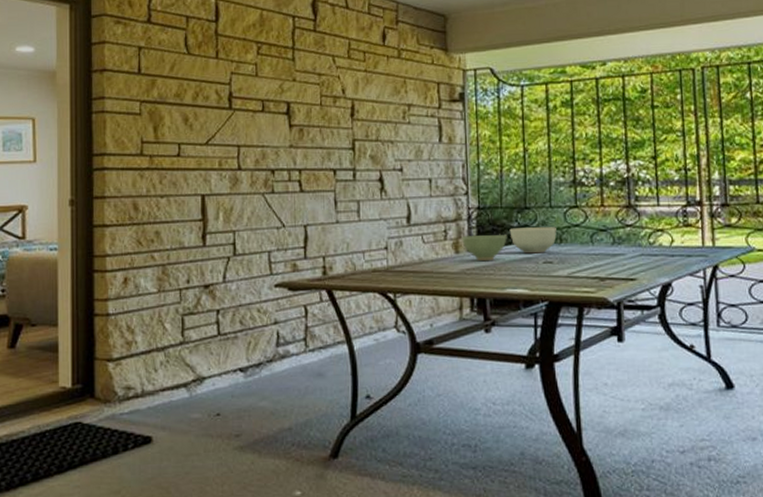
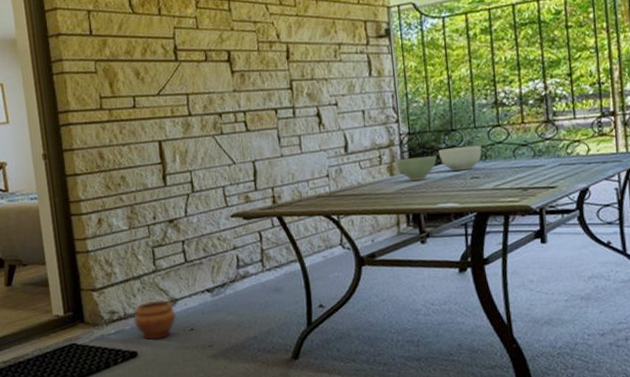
planter pot: none [151,377,202,424] -> present [133,299,176,341]

